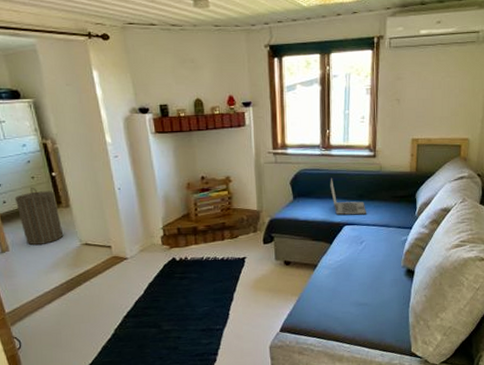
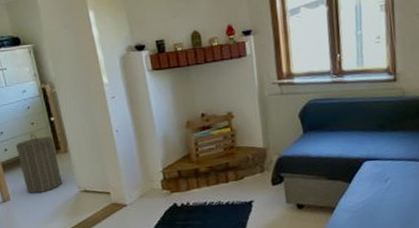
laptop: present [330,177,366,215] -> none [344,107,390,149]

